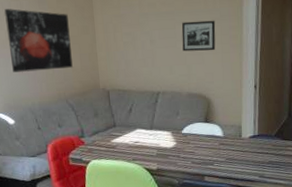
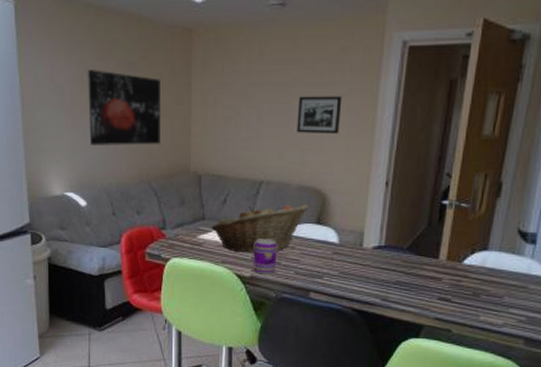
fruit basket: none [121,108,198,151] -> present [211,204,309,253]
beverage can: none [157,138,176,166] -> present [253,239,277,275]

